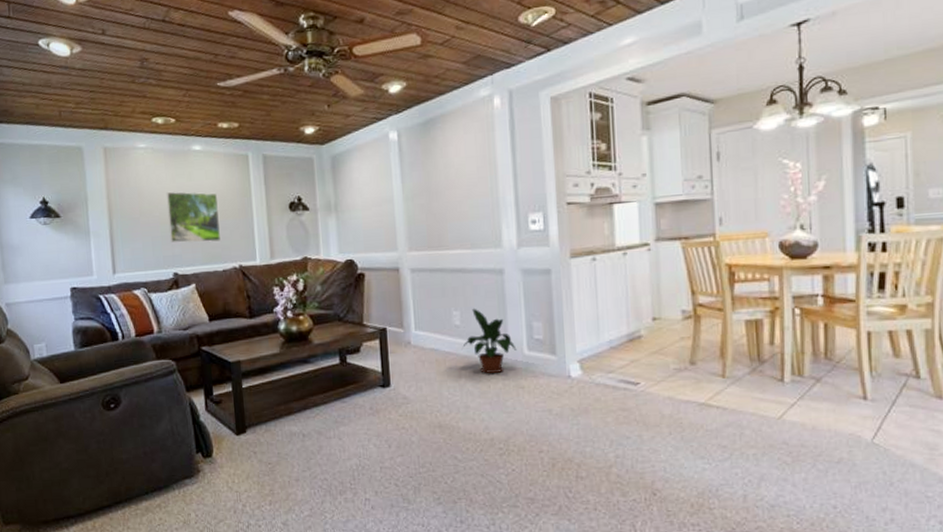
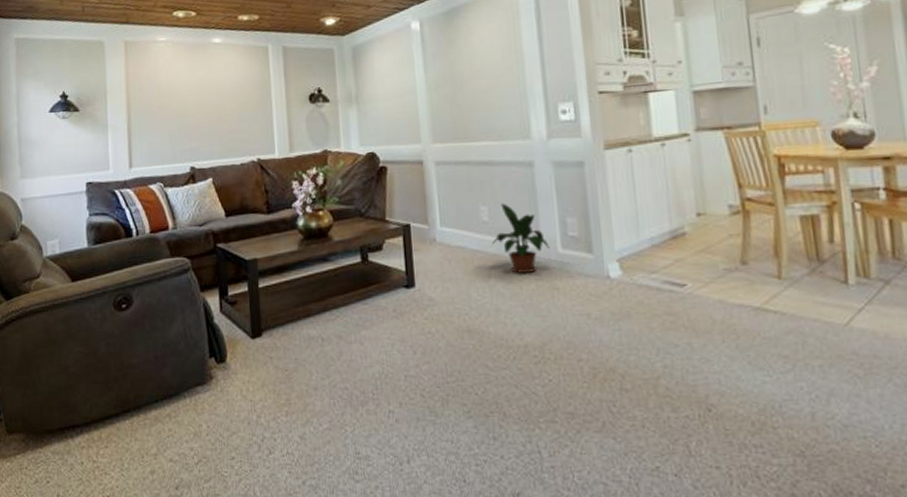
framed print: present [166,191,222,243] -> none [185,84,240,136]

